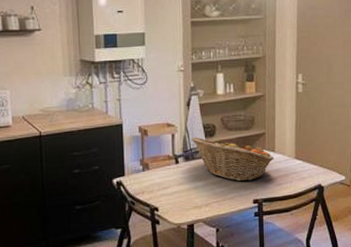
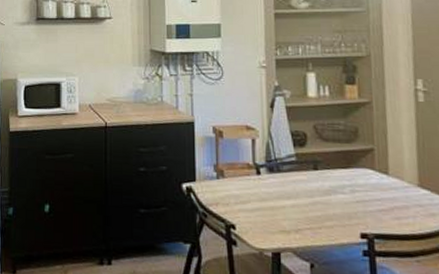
fruit basket: present [192,137,275,182] -> none [277,145,389,208]

